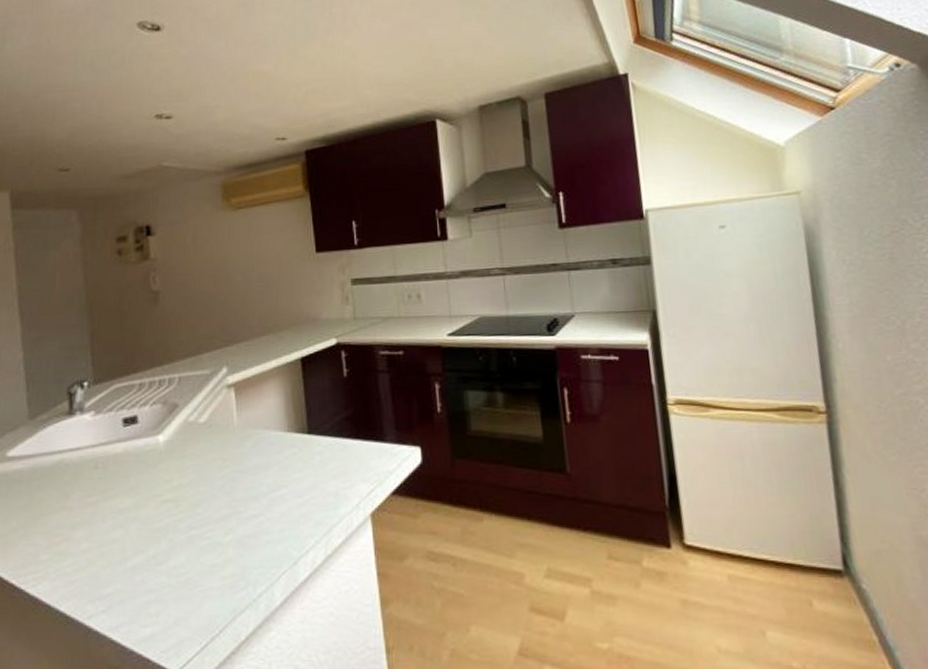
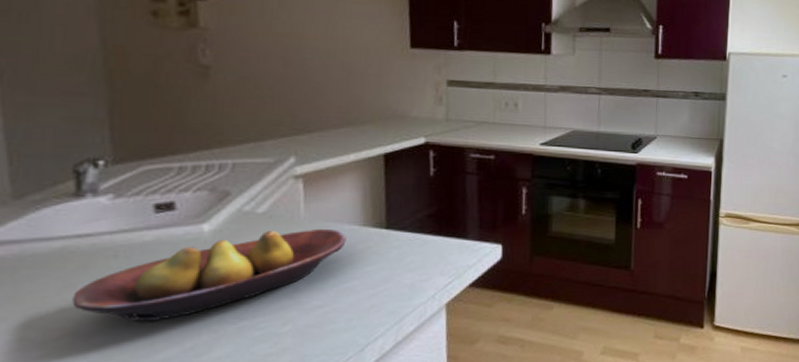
fruit bowl: none [67,435,274,531] -> present [72,228,347,323]

